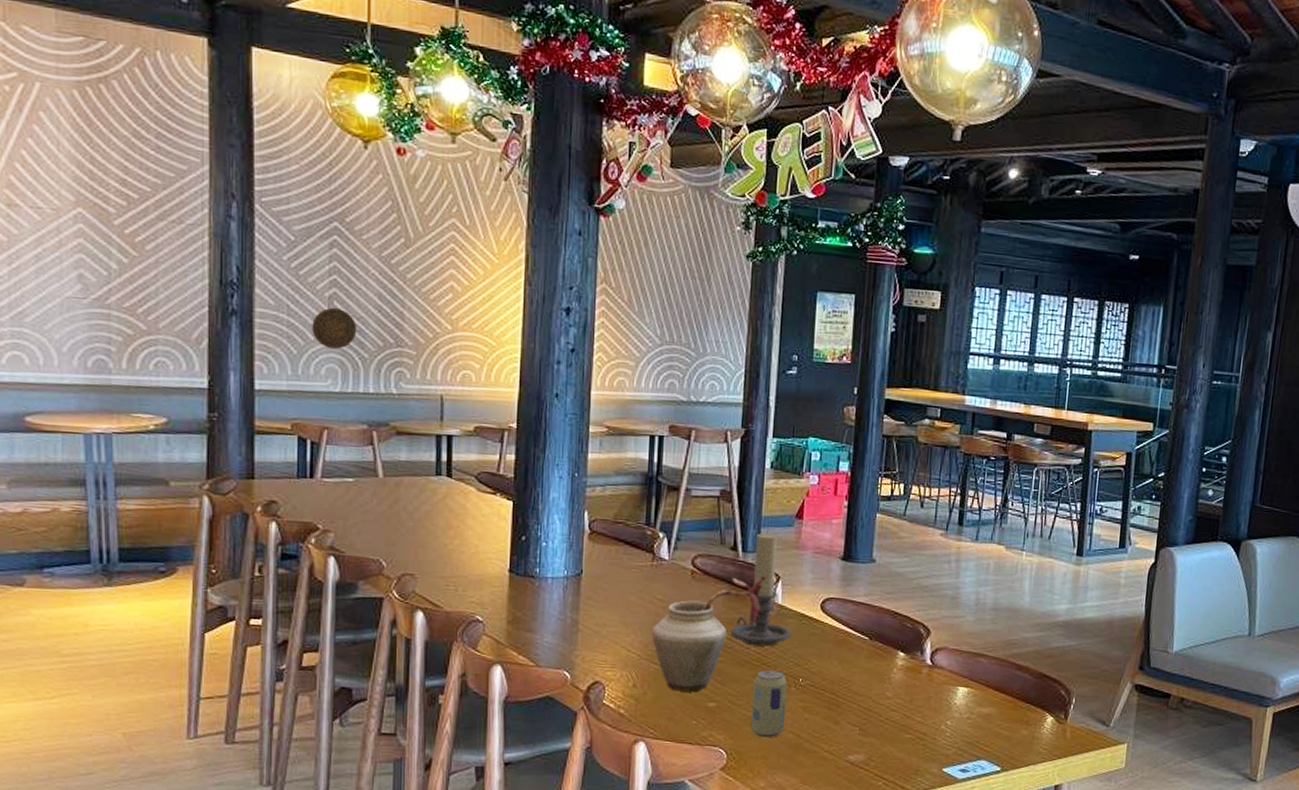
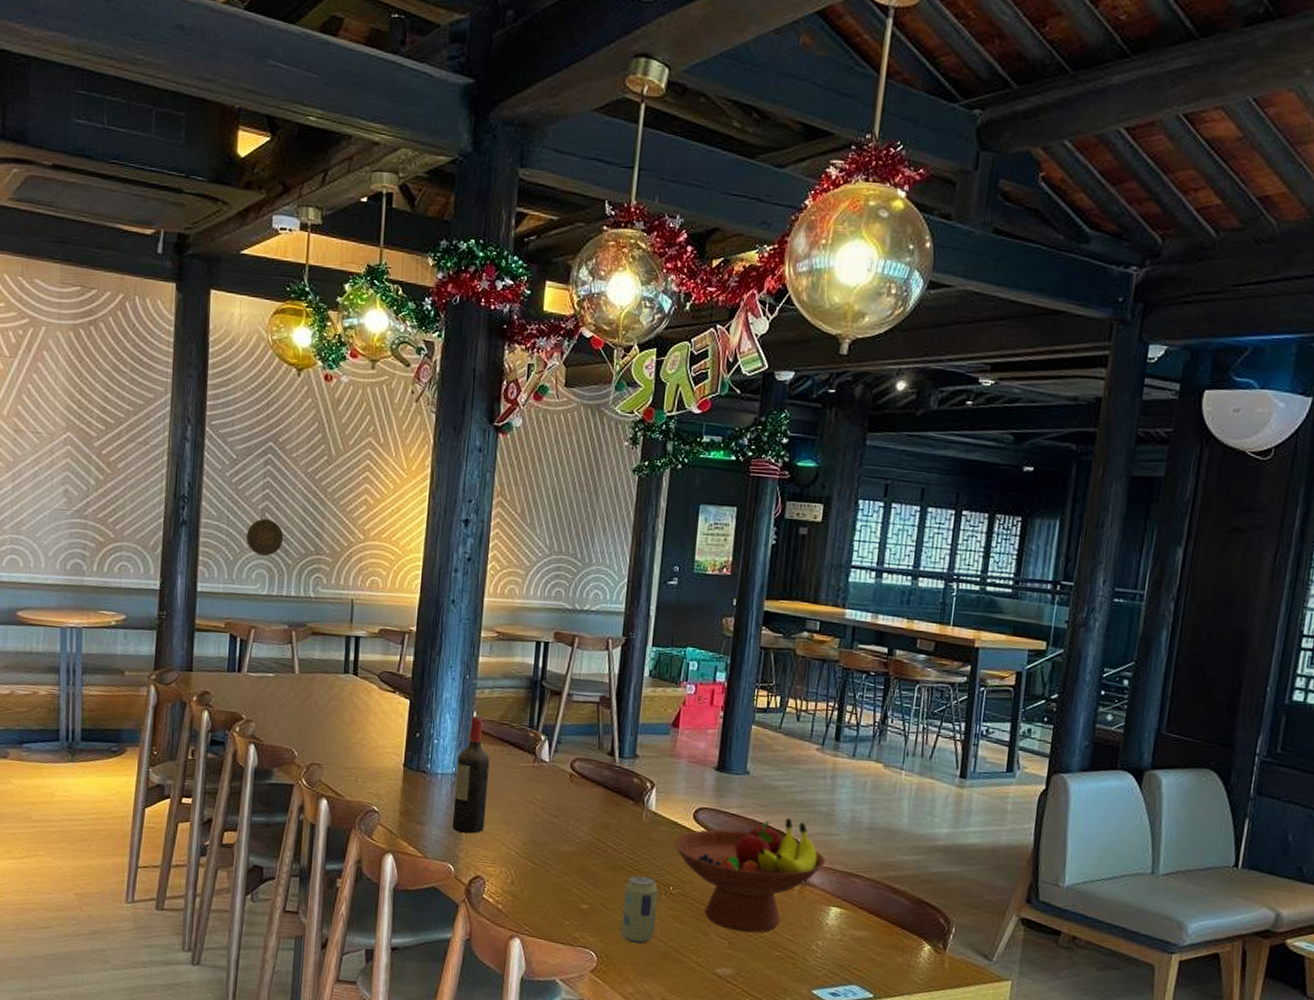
wine bottle: none [566,515,605,638] -> present [452,715,490,834]
vase: present [652,576,766,692] -> none [530,782,641,893]
candle holder: present [730,532,792,647] -> none [604,739,664,853]
fruit bowl: none [801,604,953,718] -> present [673,818,826,933]

